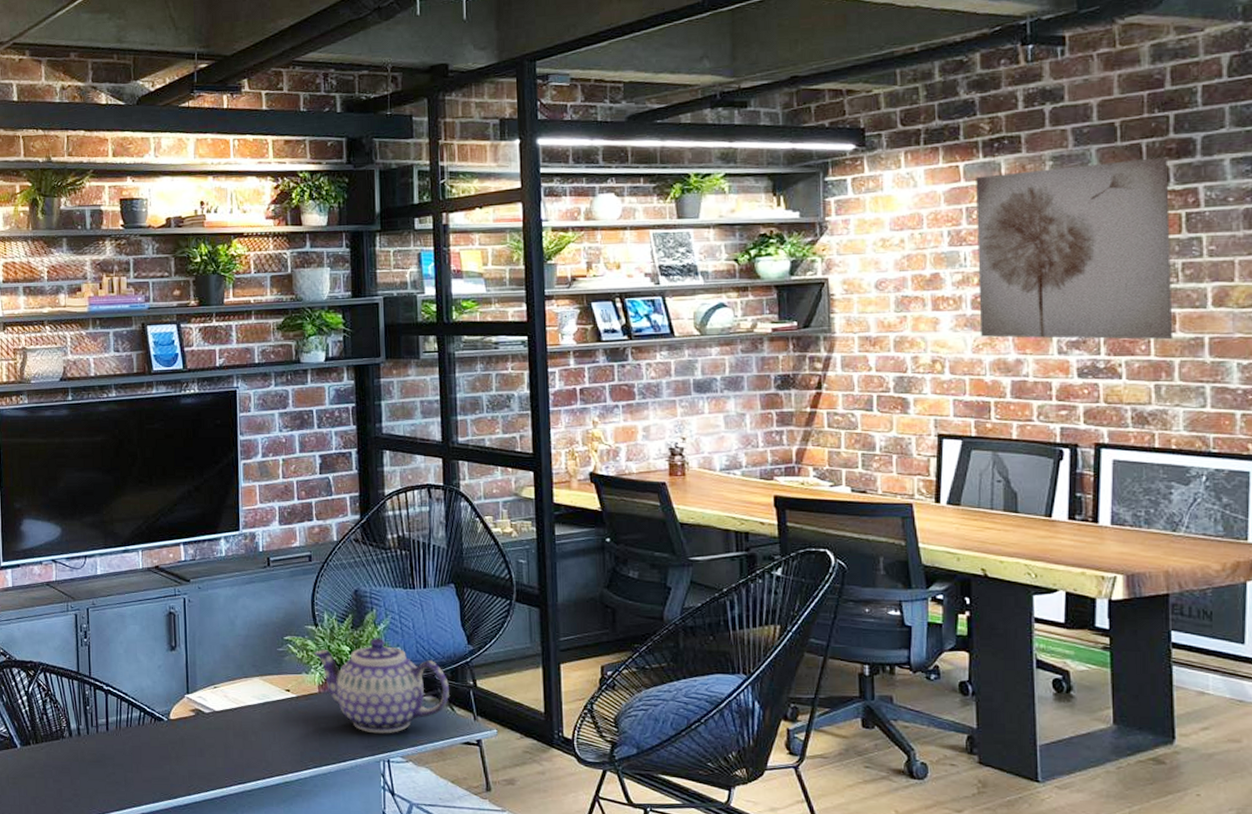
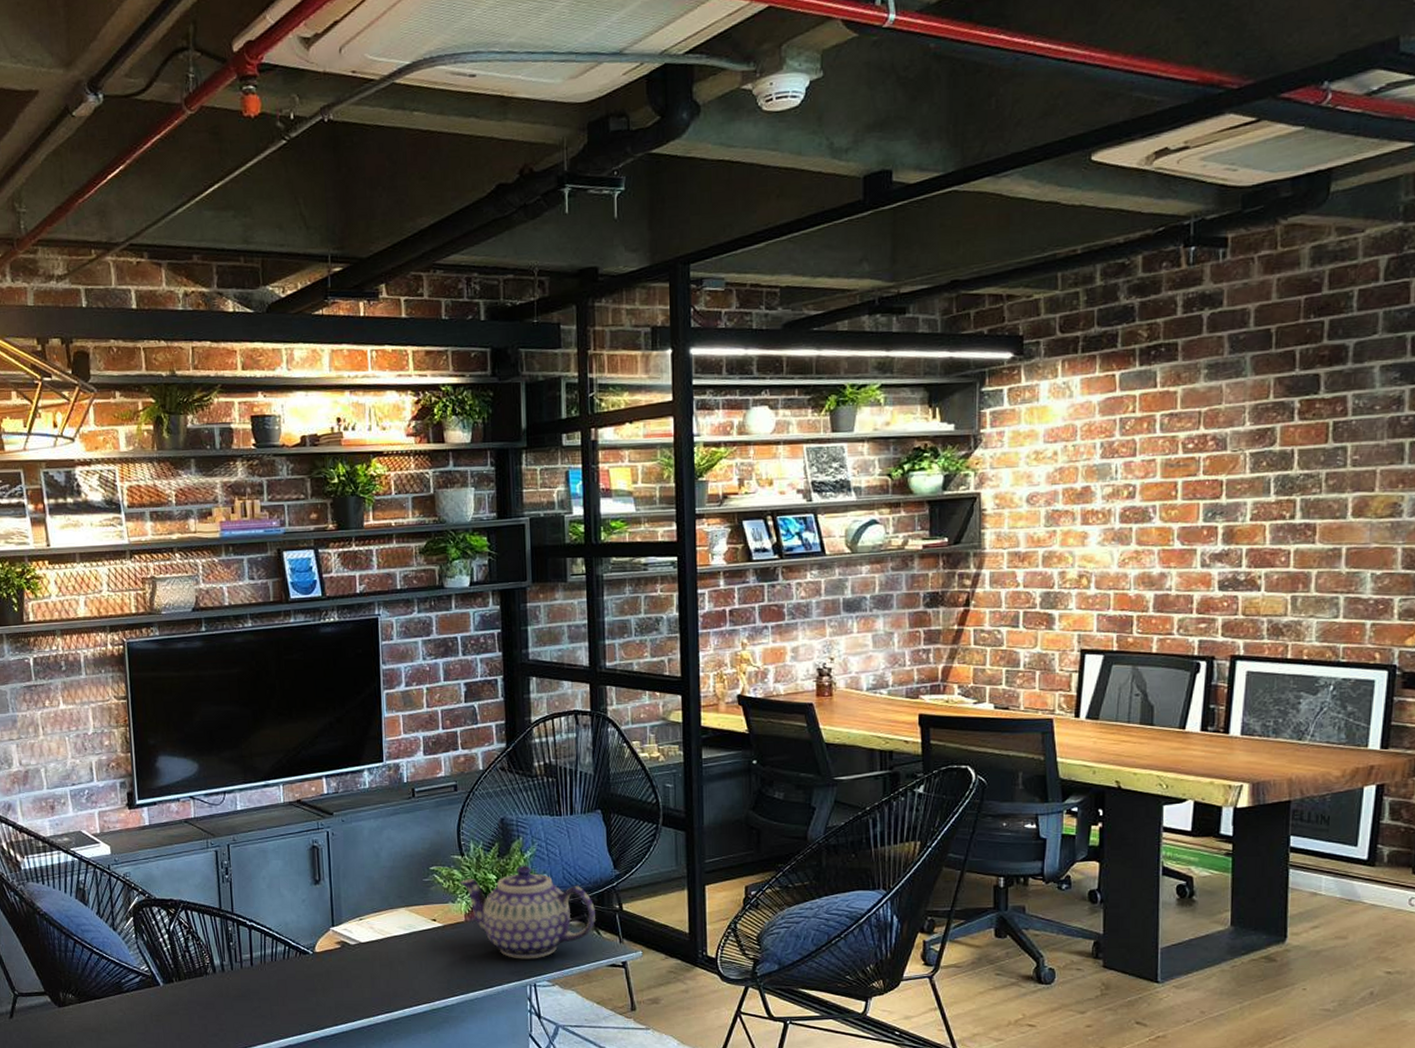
wall art: present [976,157,1174,340] -> none [1127,364,1319,551]

